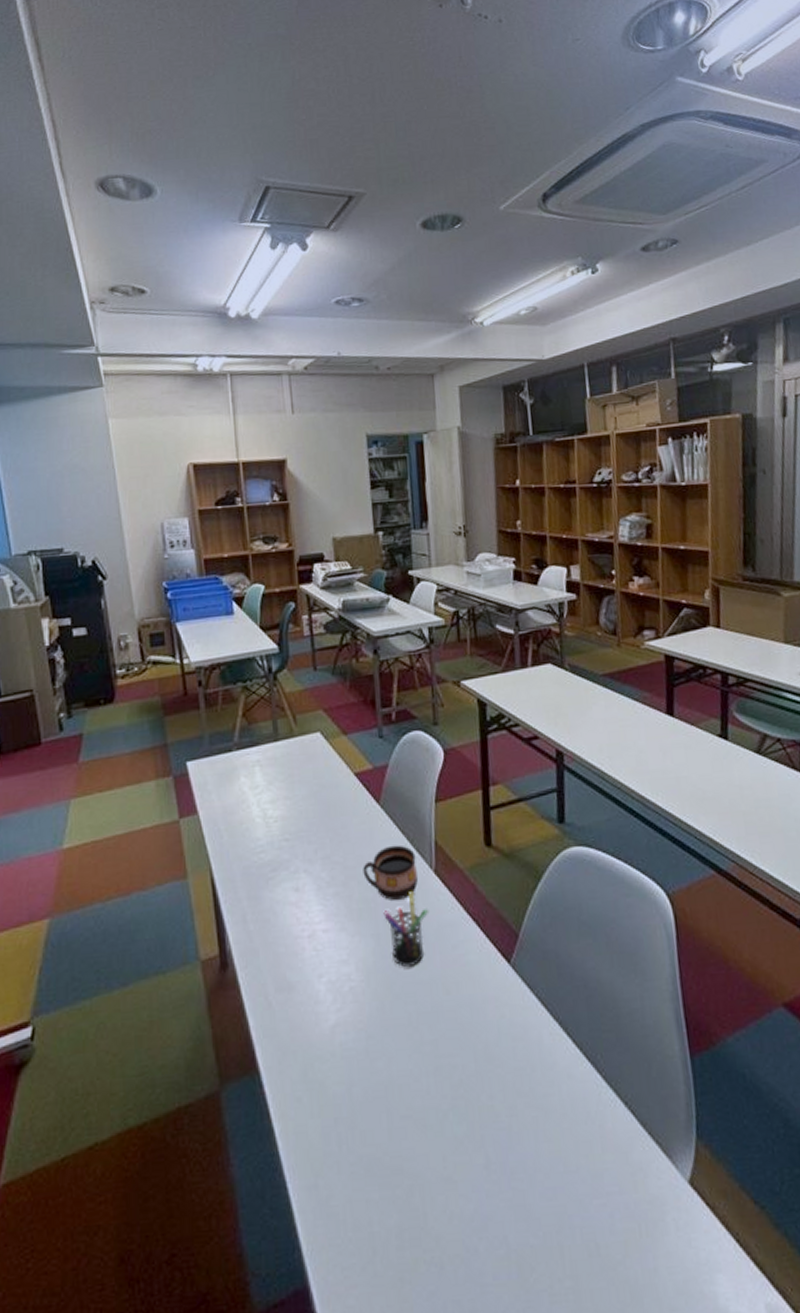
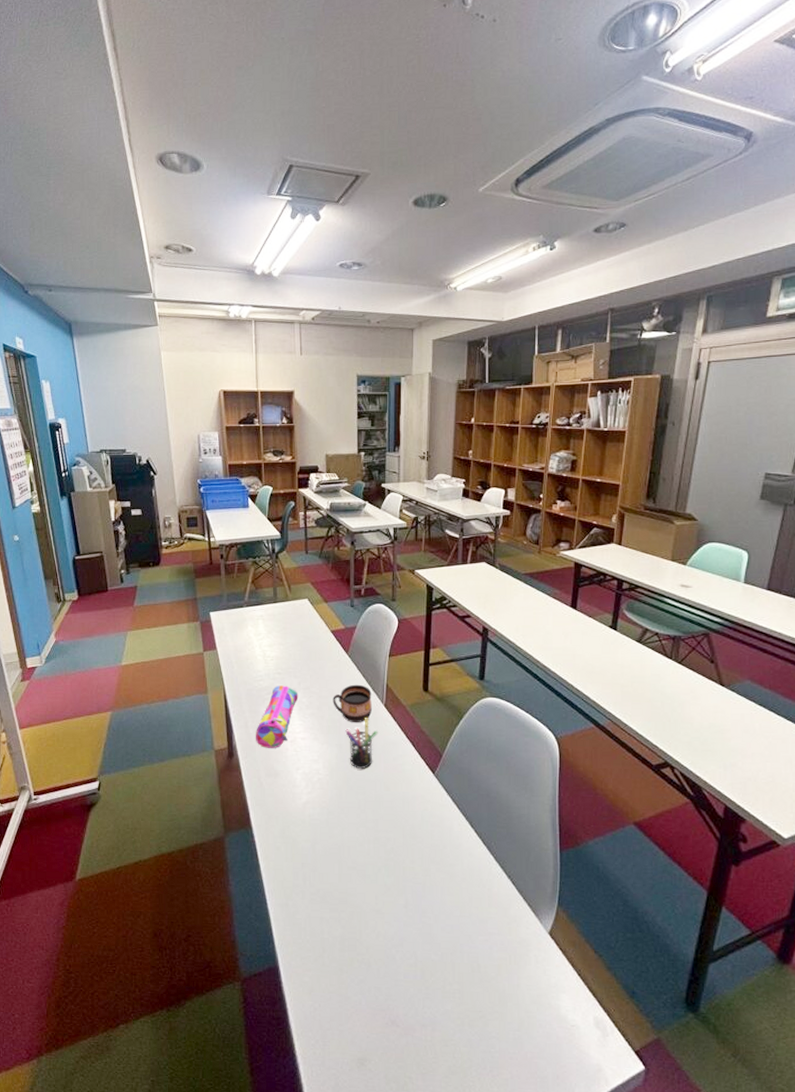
pencil case: none [258,856,316,950] -> present [256,685,299,748]

